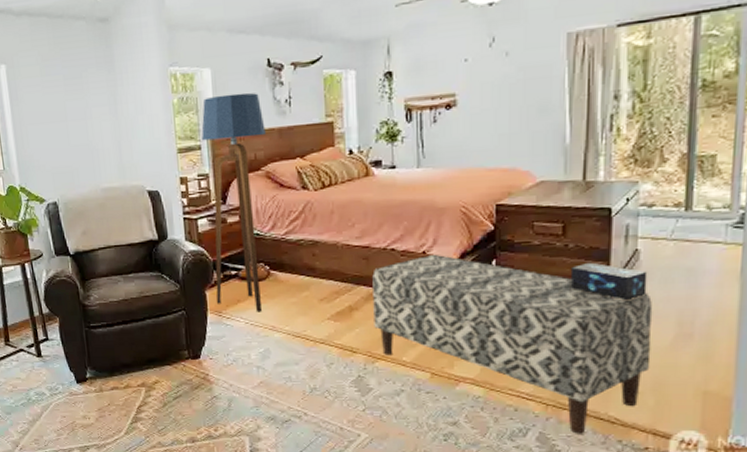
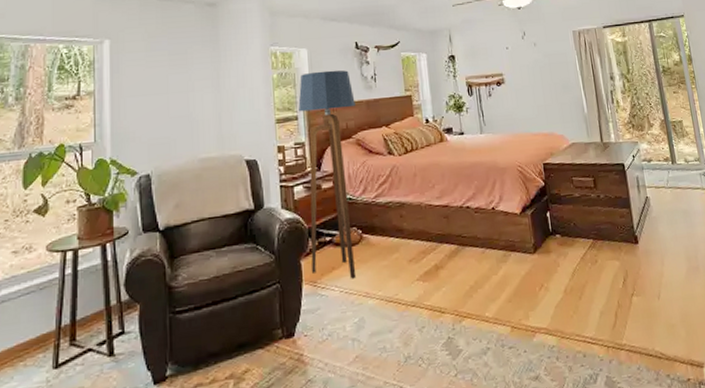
bench: present [372,254,653,434] -> none [453,209,676,374]
decorative box: present [570,262,648,301] -> none [604,209,661,242]

